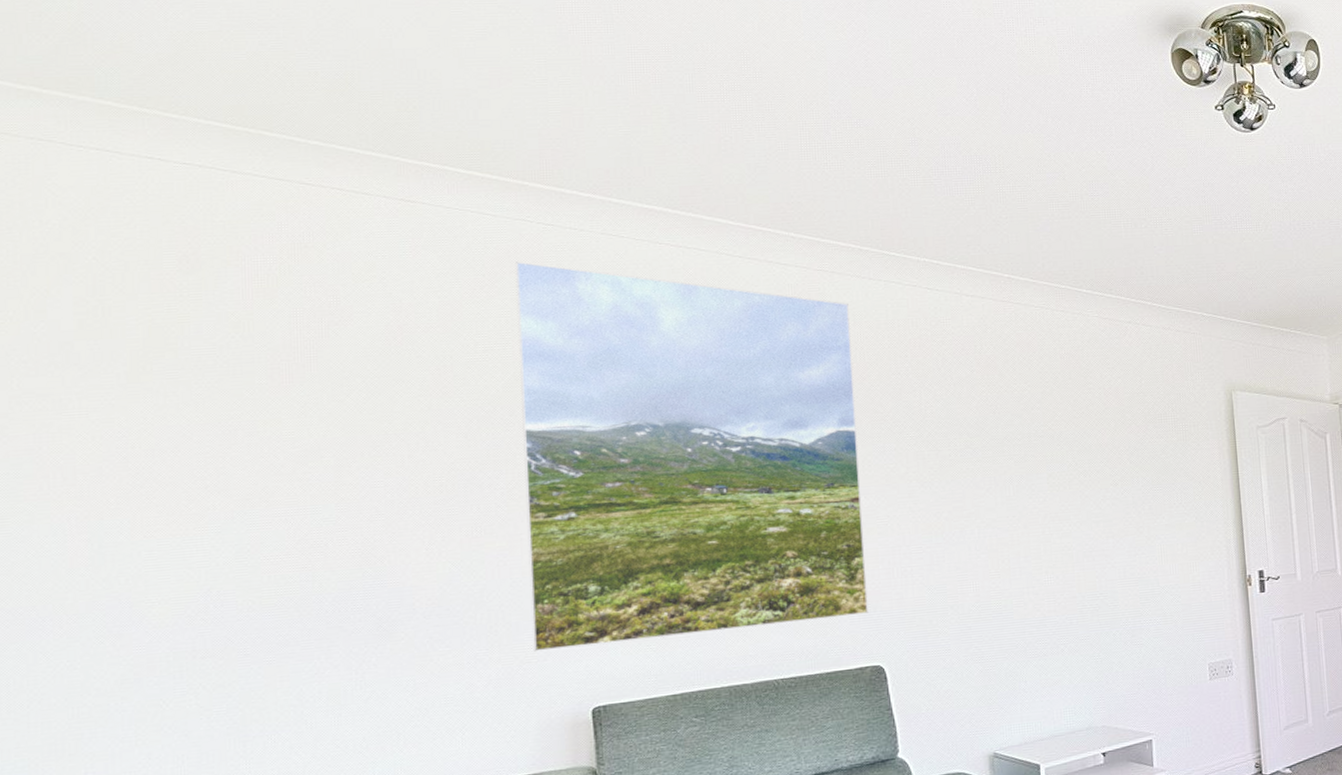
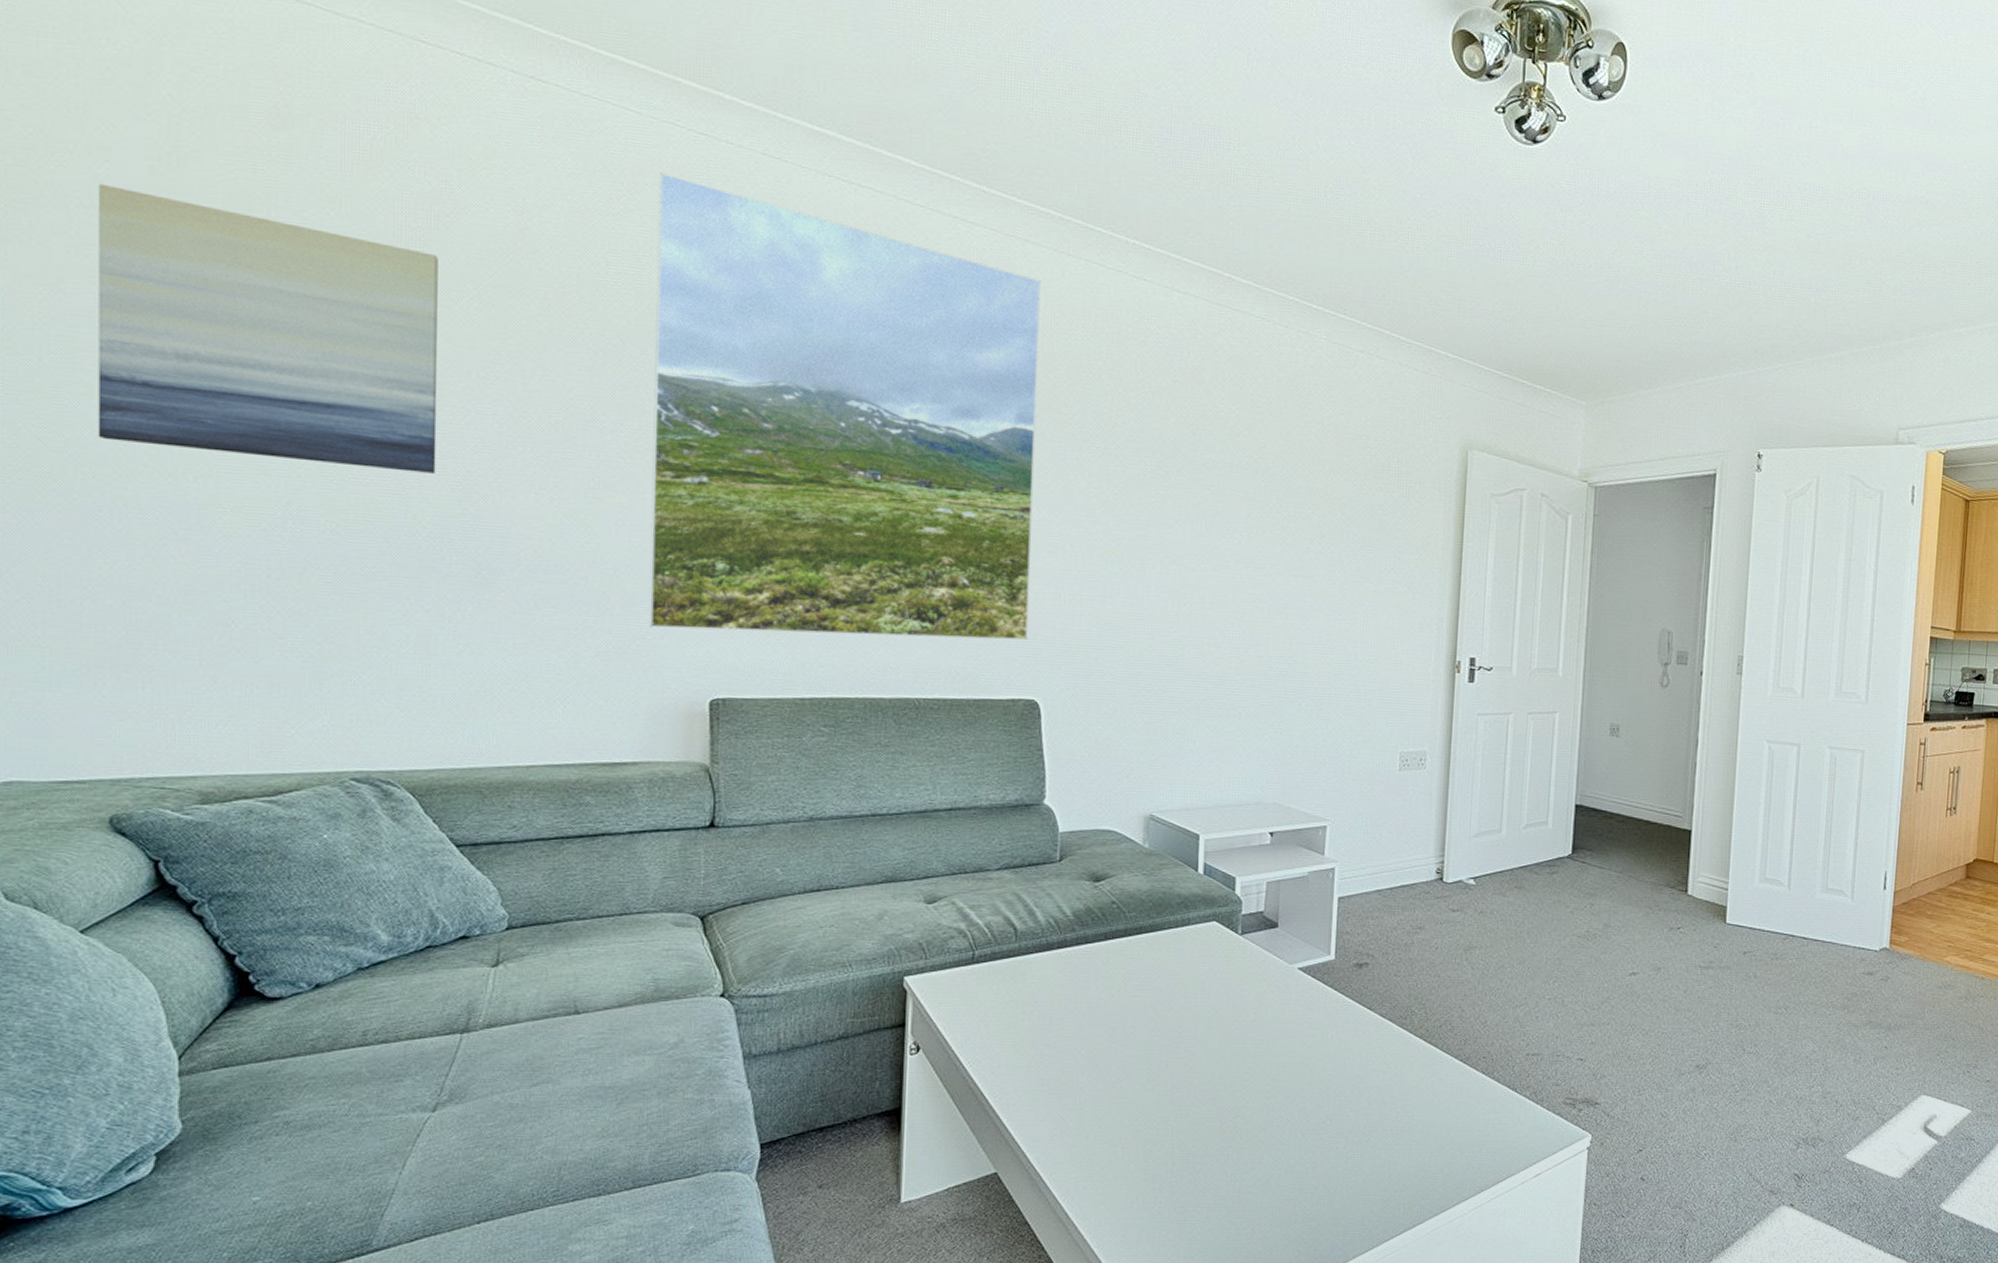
wall art: none [36,340,338,559] -> present [98,183,438,474]

